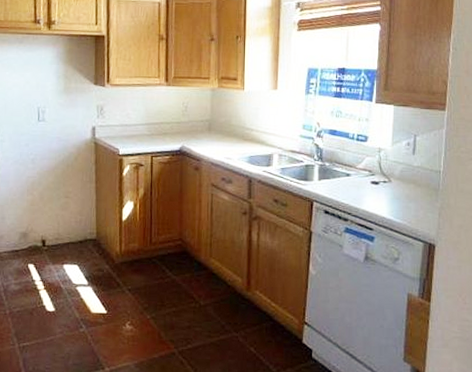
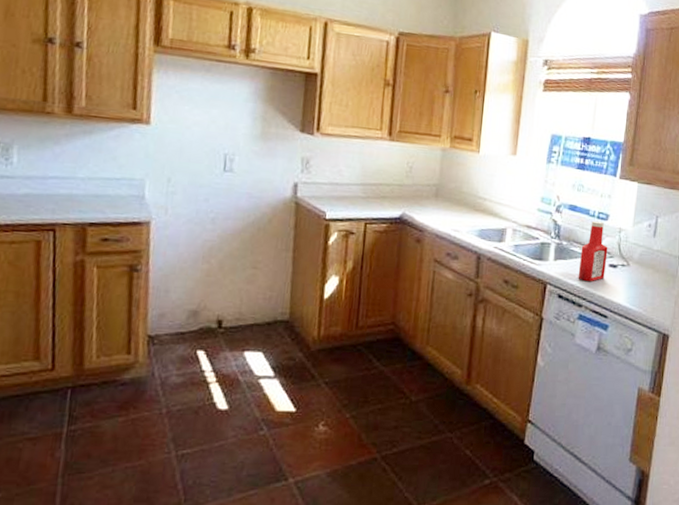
ketchup bottle: none [342,142,369,198] -> present [578,220,608,282]

